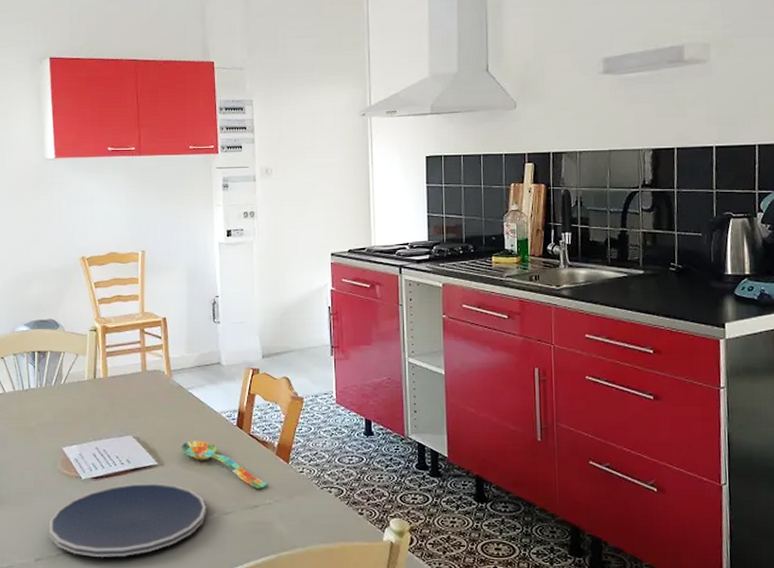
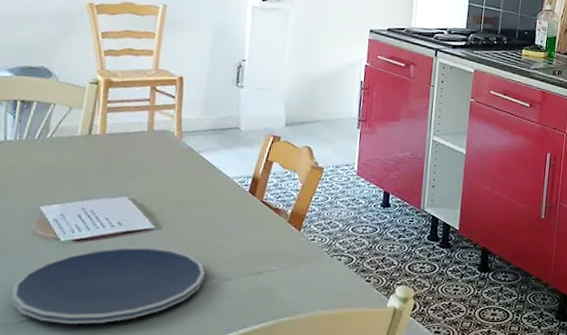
spoon: present [180,440,267,490] -> none [183,205,275,256]

